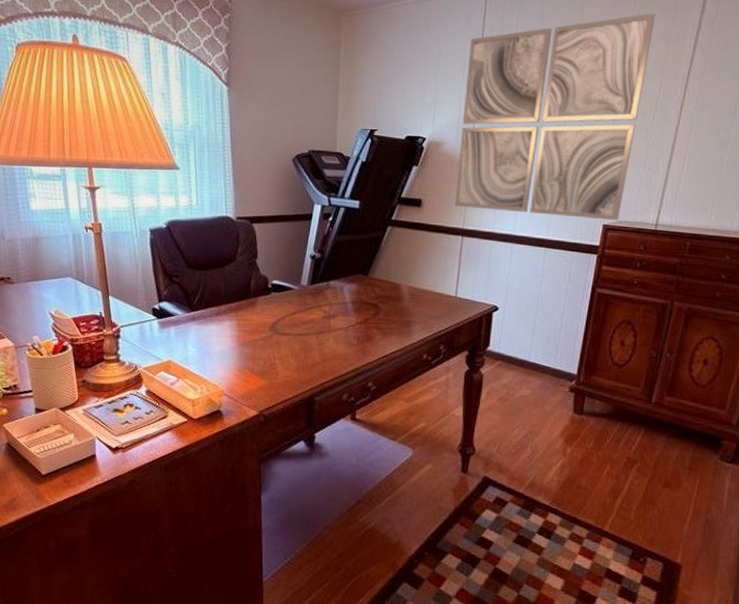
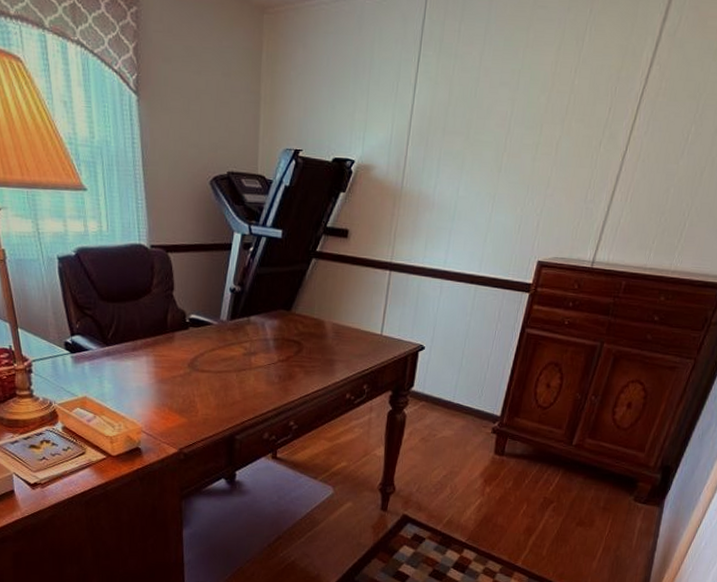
wall art: present [455,13,656,221] -> none [384,20,613,257]

